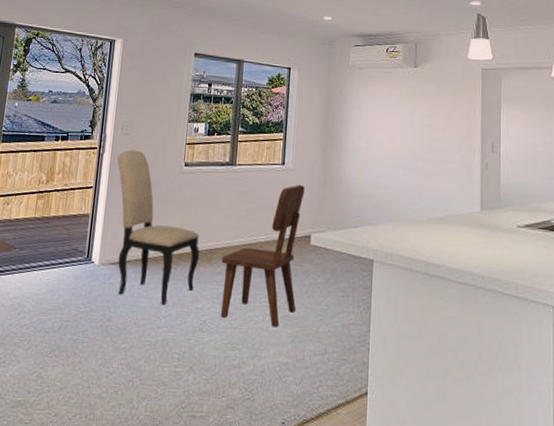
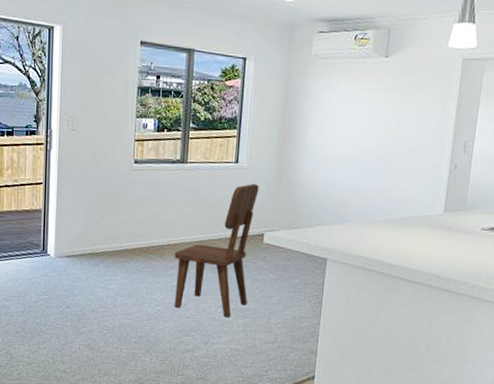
dining chair: present [117,149,200,305] -> none [65,146,153,295]

